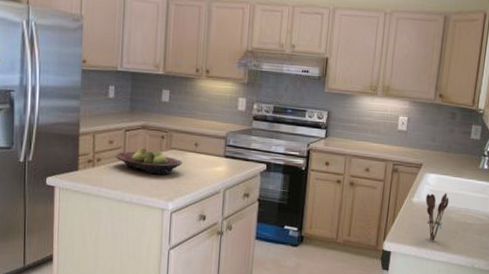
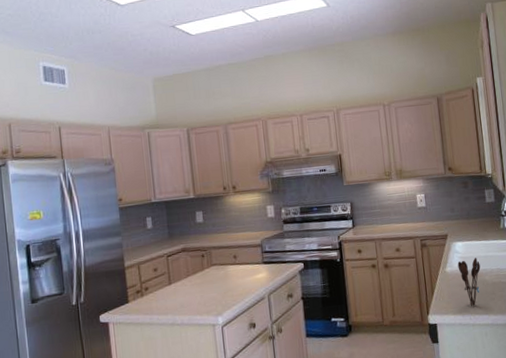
fruit bowl: present [115,147,183,175] -> none [161,269,226,293]

